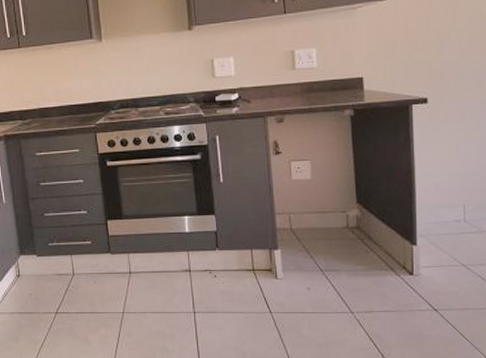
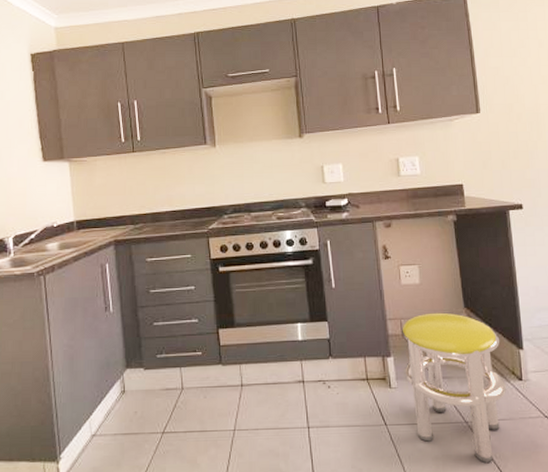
stool: none [290,208,397,351] -> present [402,312,507,464]

